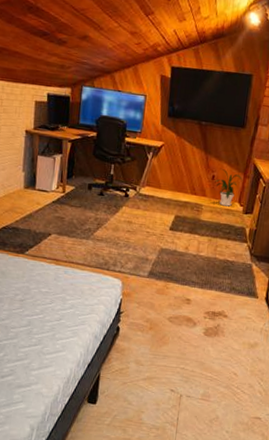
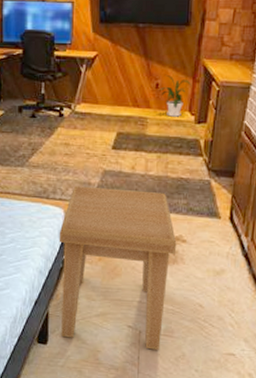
side table: none [110,260,219,413] -> present [59,186,177,350]

